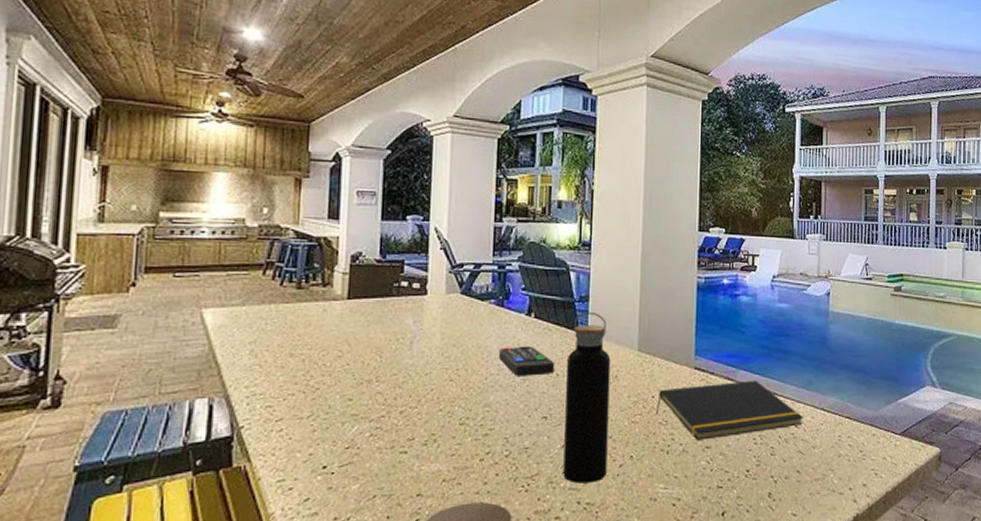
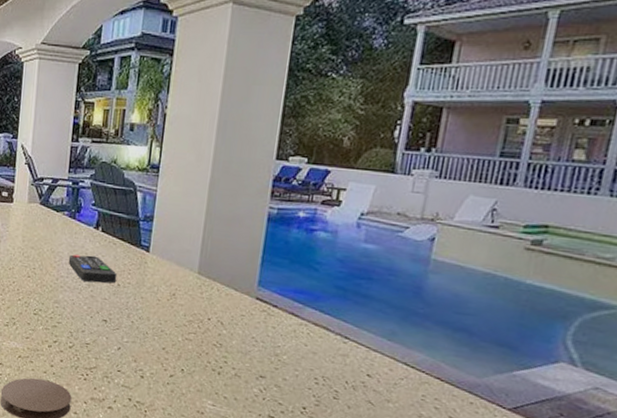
water bottle: present [563,311,611,483] -> none [117,230,170,385]
notepad: present [655,380,804,440] -> none [210,313,380,376]

